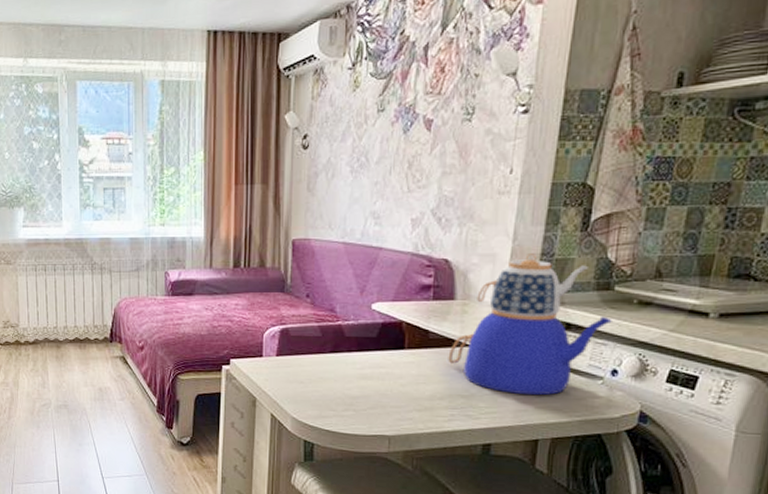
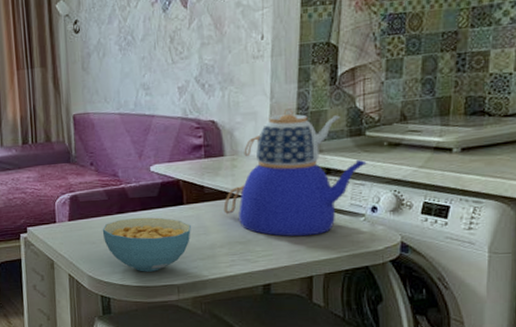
cereal bowl: none [312,358,410,420] -> present [102,217,191,272]

